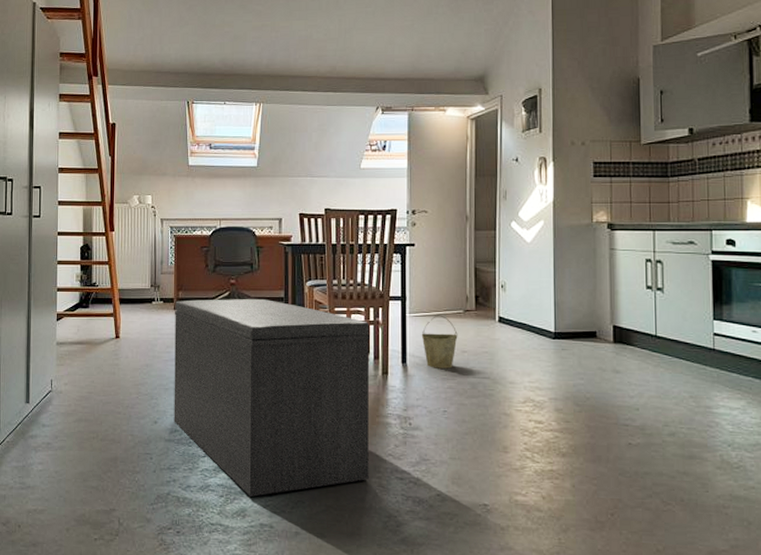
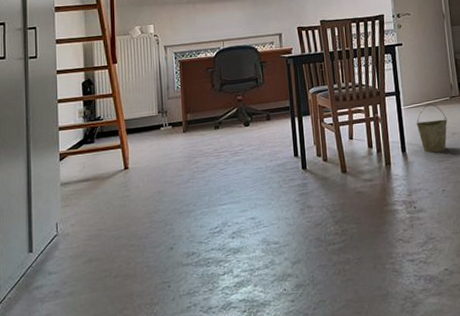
bench: present [174,299,370,497] -> none [184,110,383,306]

